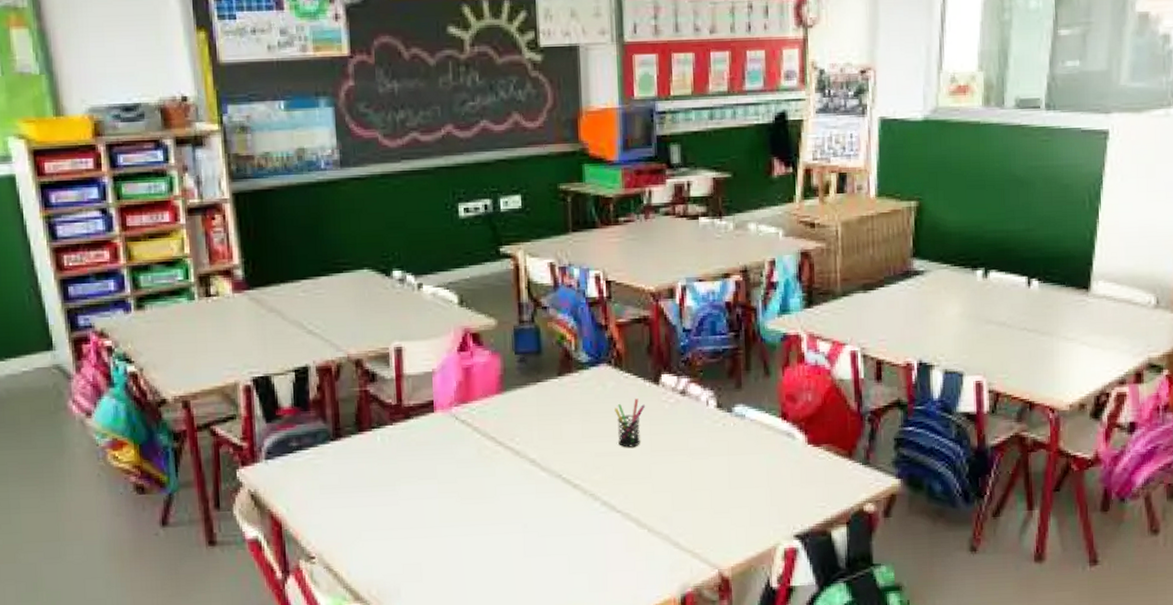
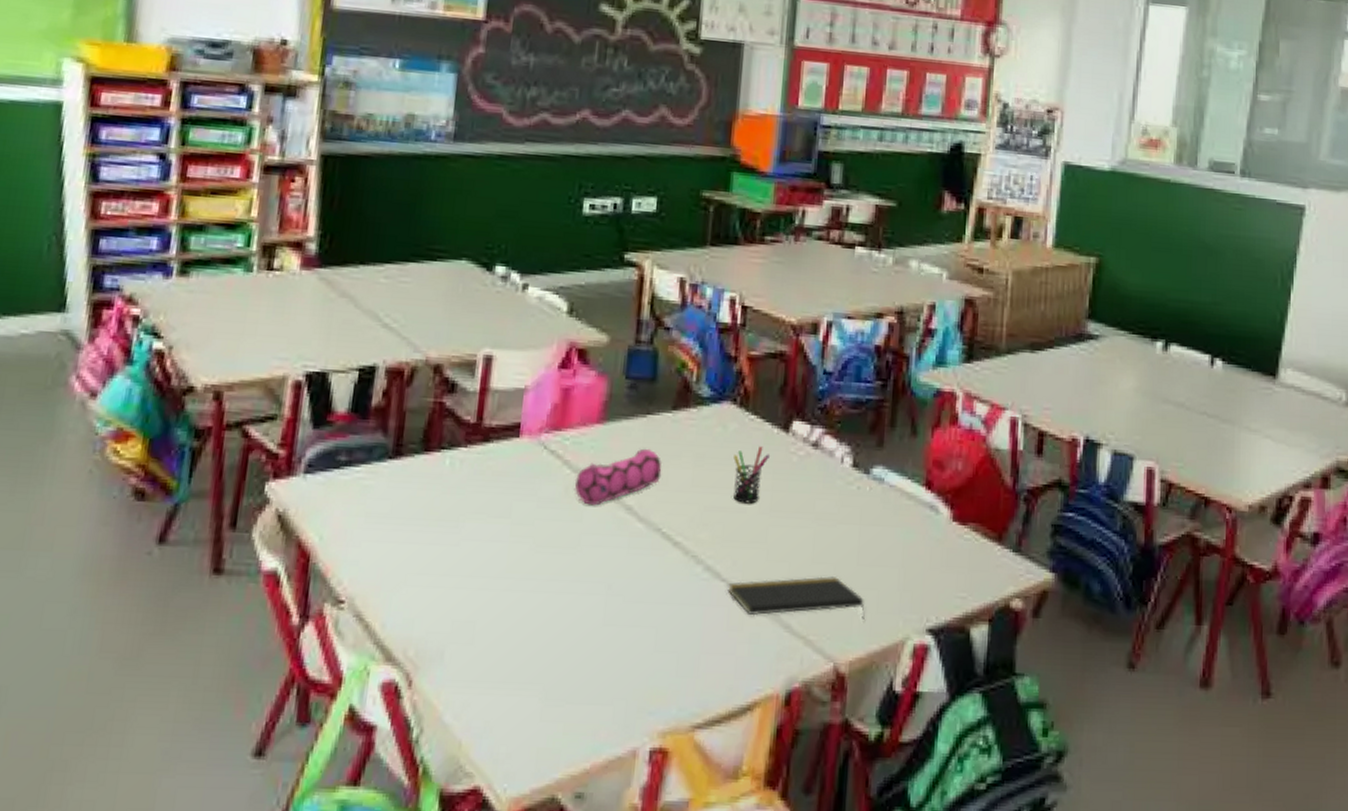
pencil case: none [484,410,556,462] -> present [574,448,663,506]
notepad: none [623,500,740,538] -> present [728,576,865,619]

